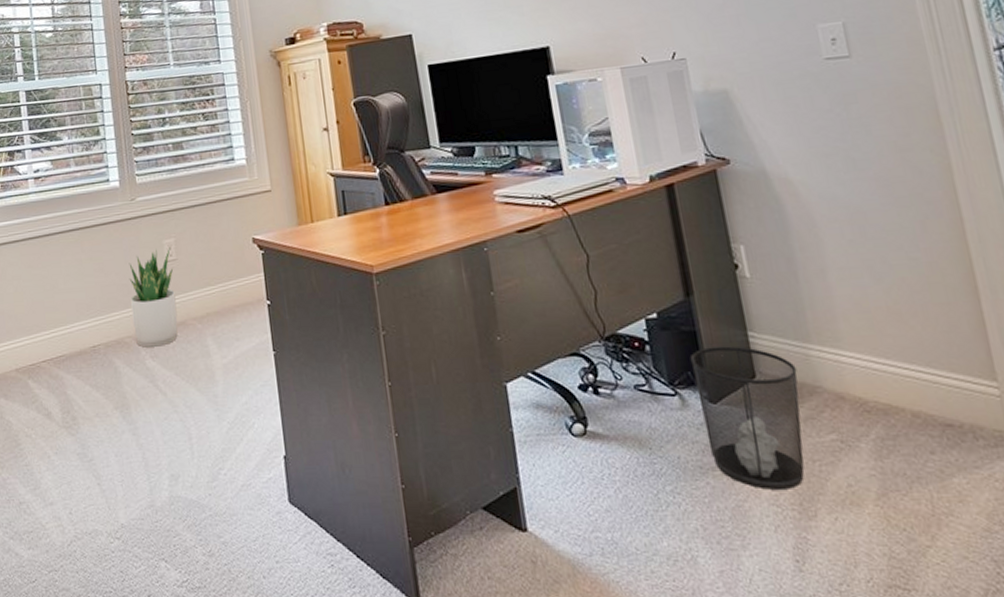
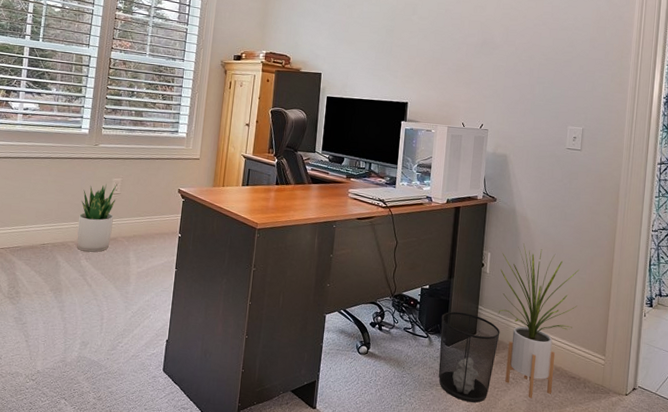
house plant: none [763,220,922,471] -> present [498,243,579,399]

